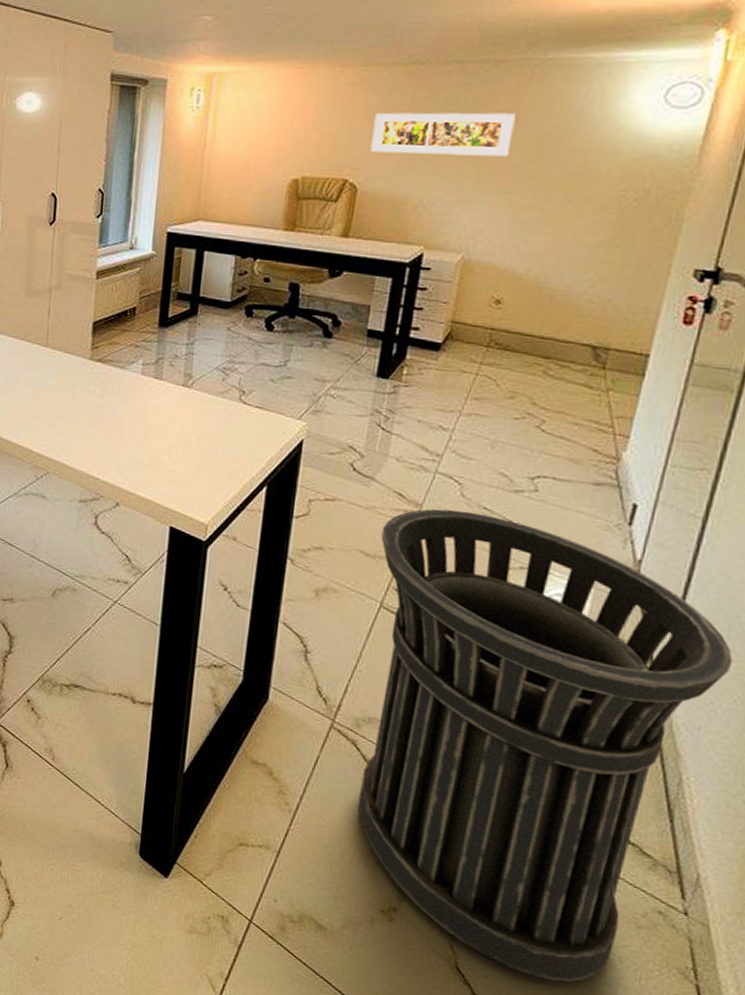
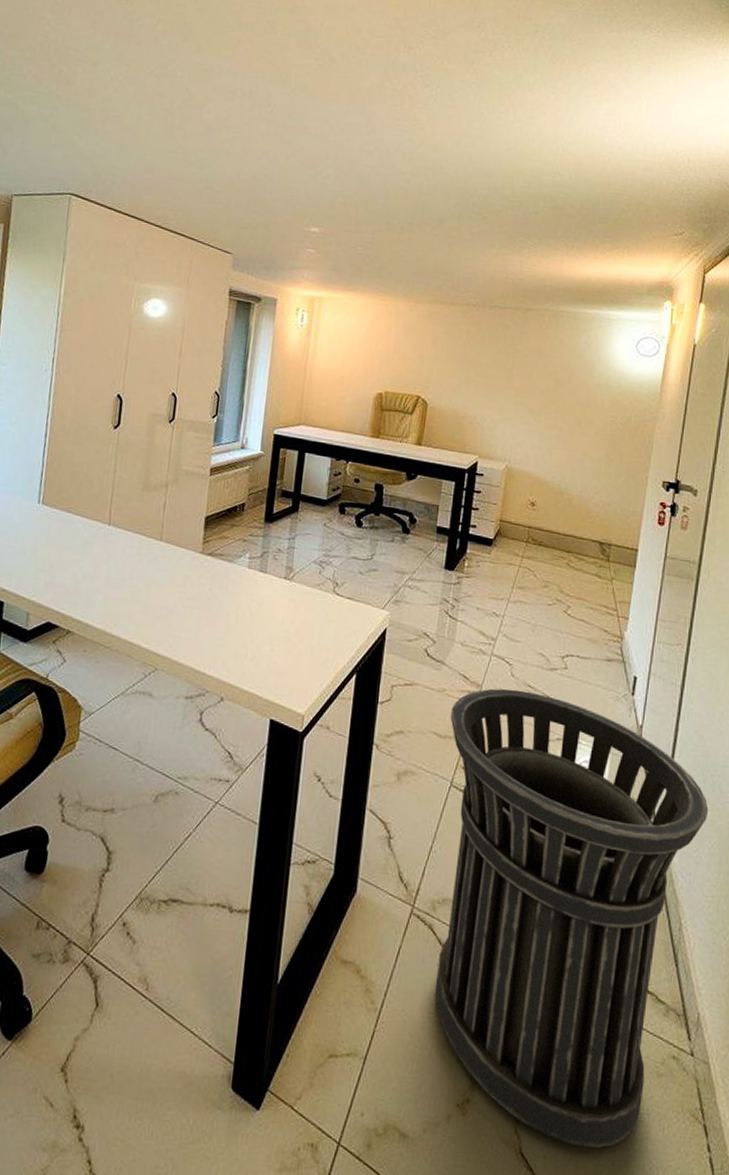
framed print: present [371,112,516,157] -> none [437,343,540,385]

